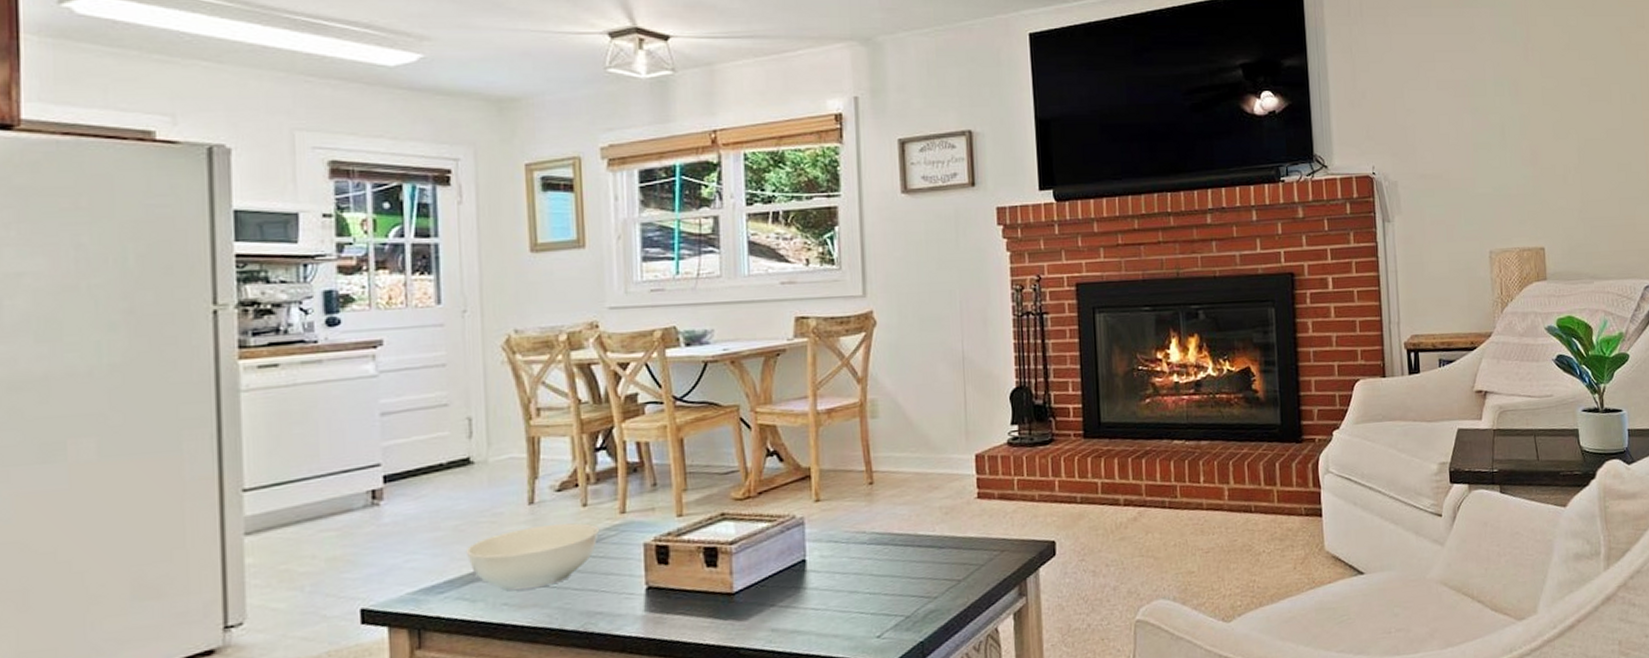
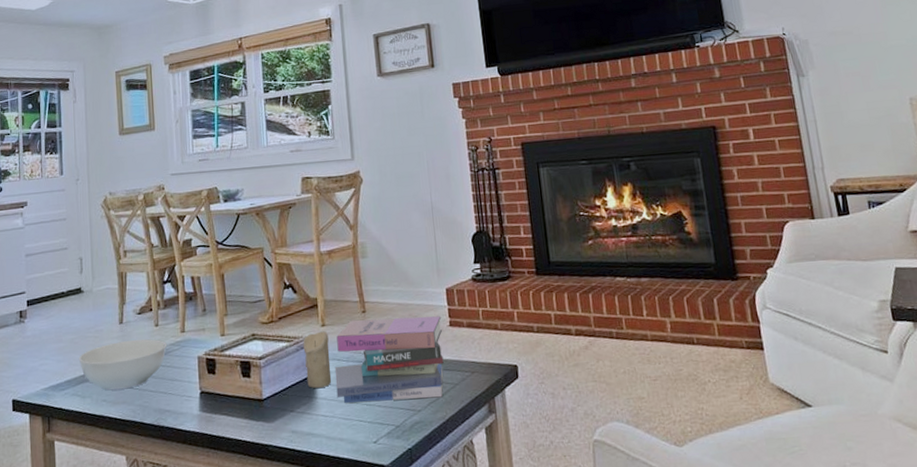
candle: none [789,507,826,577] -> present [303,331,332,389]
books: none [830,487,968,593] -> present [334,316,444,403]

